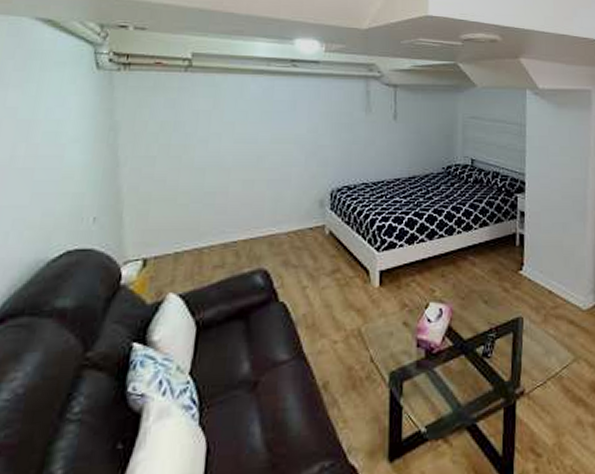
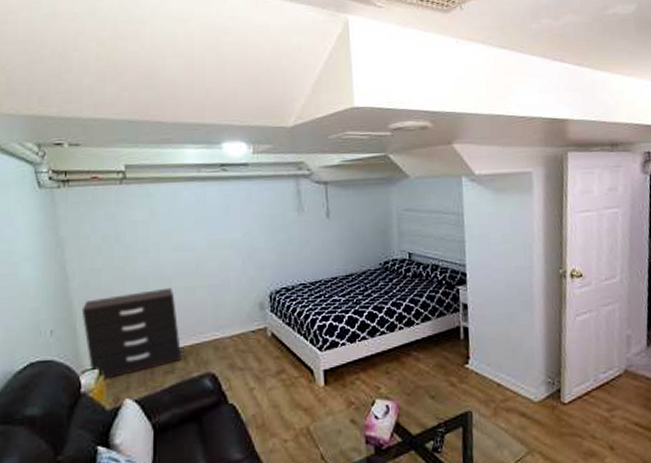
dresser: none [130,179,234,272] -> present [81,287,181,380]

